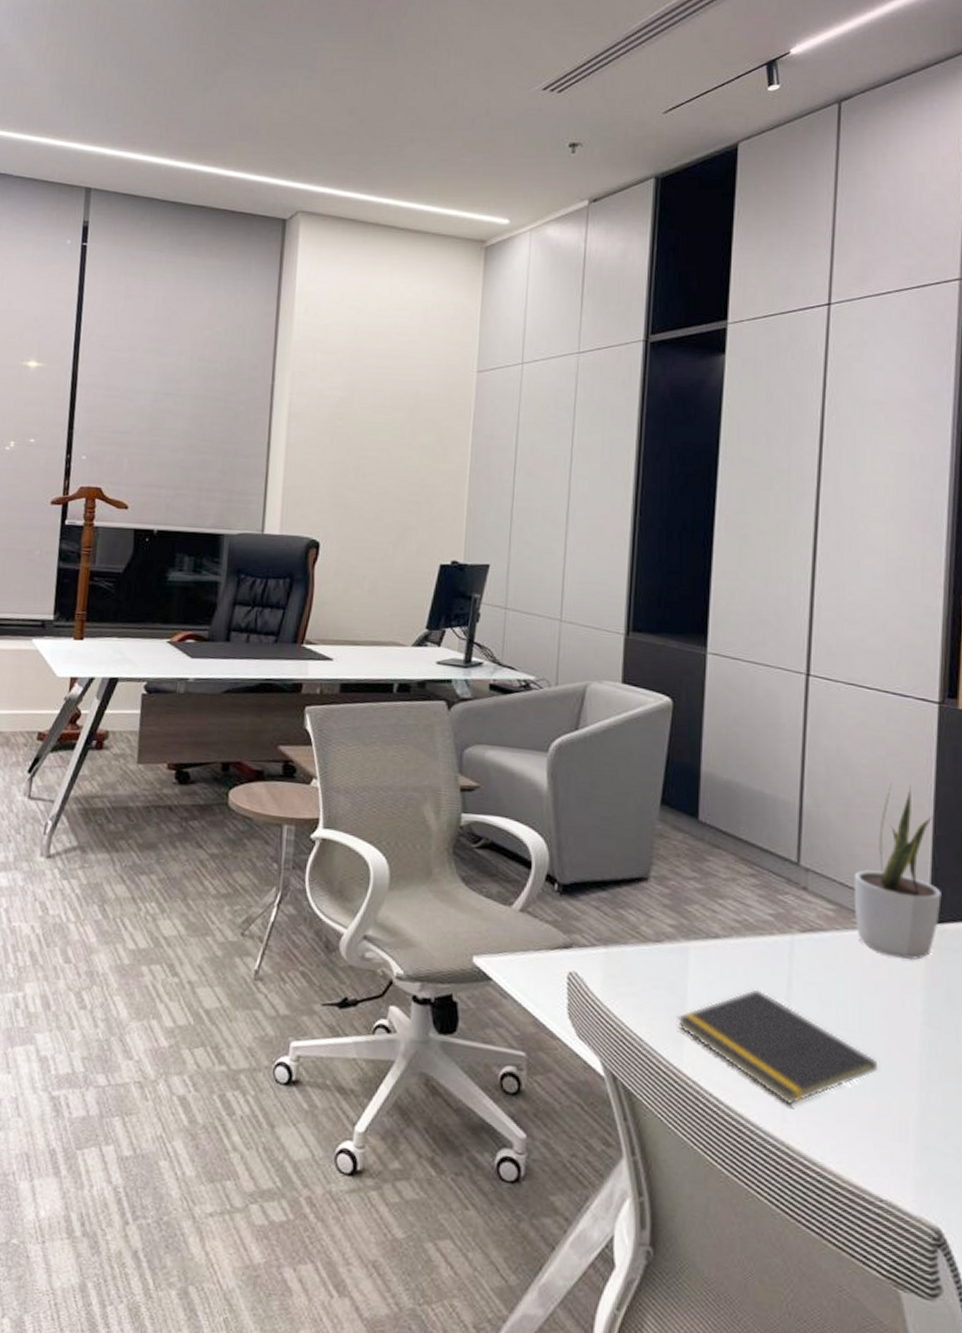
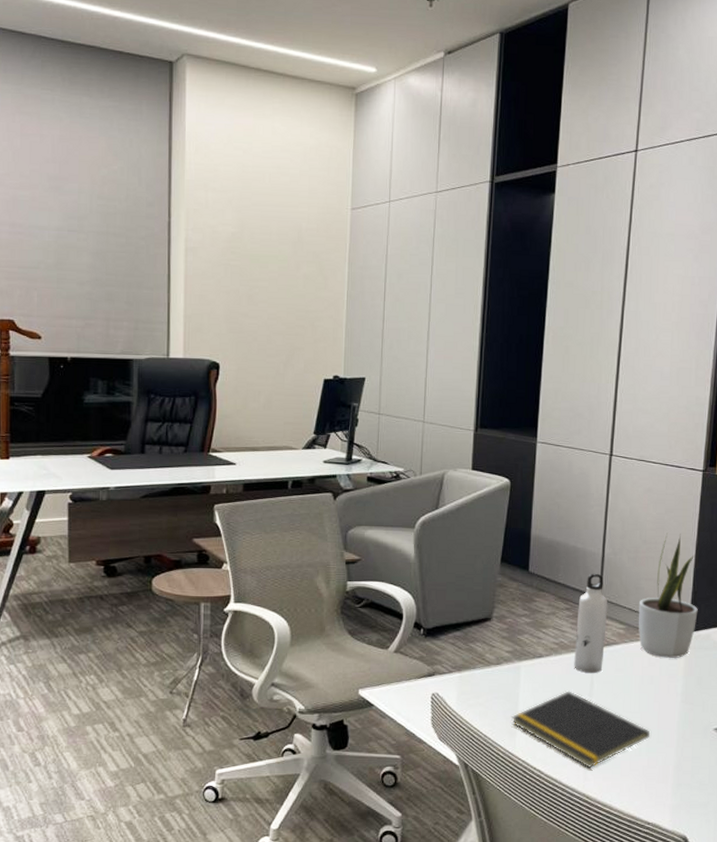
water bottle: none [764,829,810,969] -> present [574,573,608,674]

